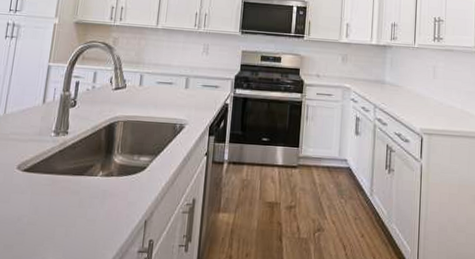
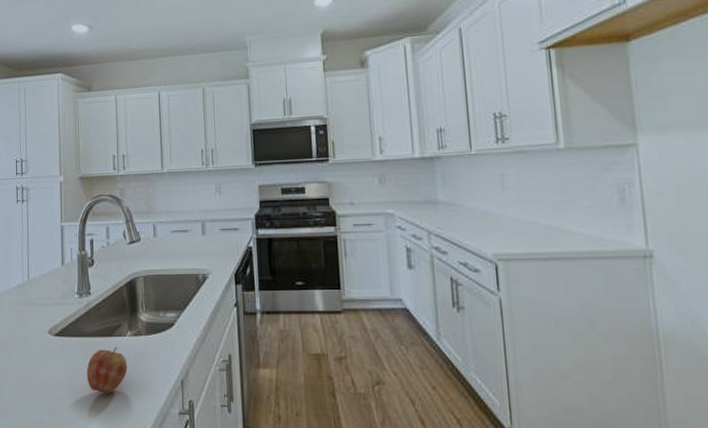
apple: none [50,186,95,232] -> present [86,347,128,395]

